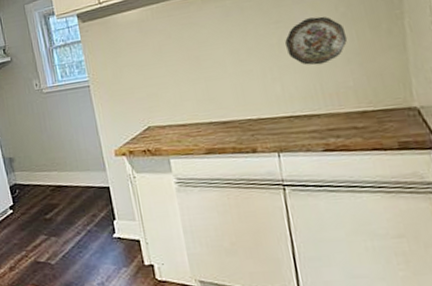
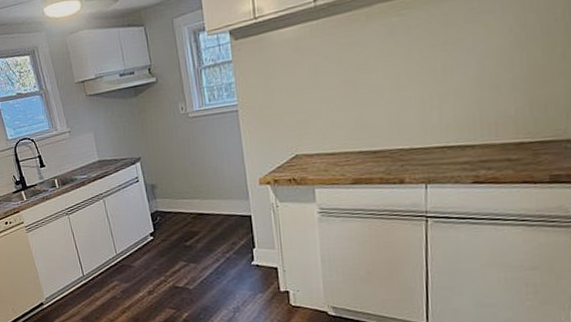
decorative plate: present [284,16,348,65] -> none [449,38,517,93]

